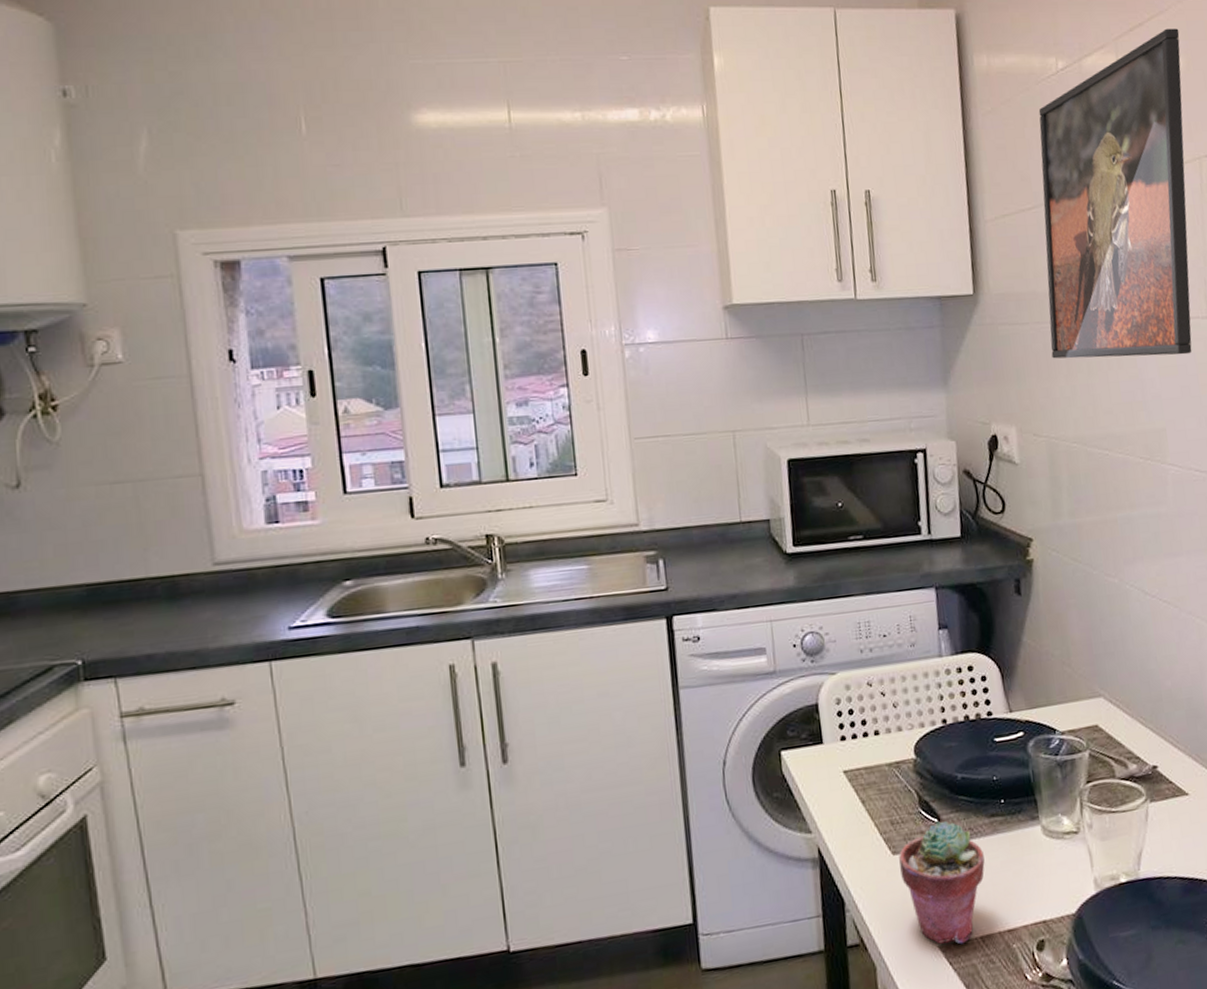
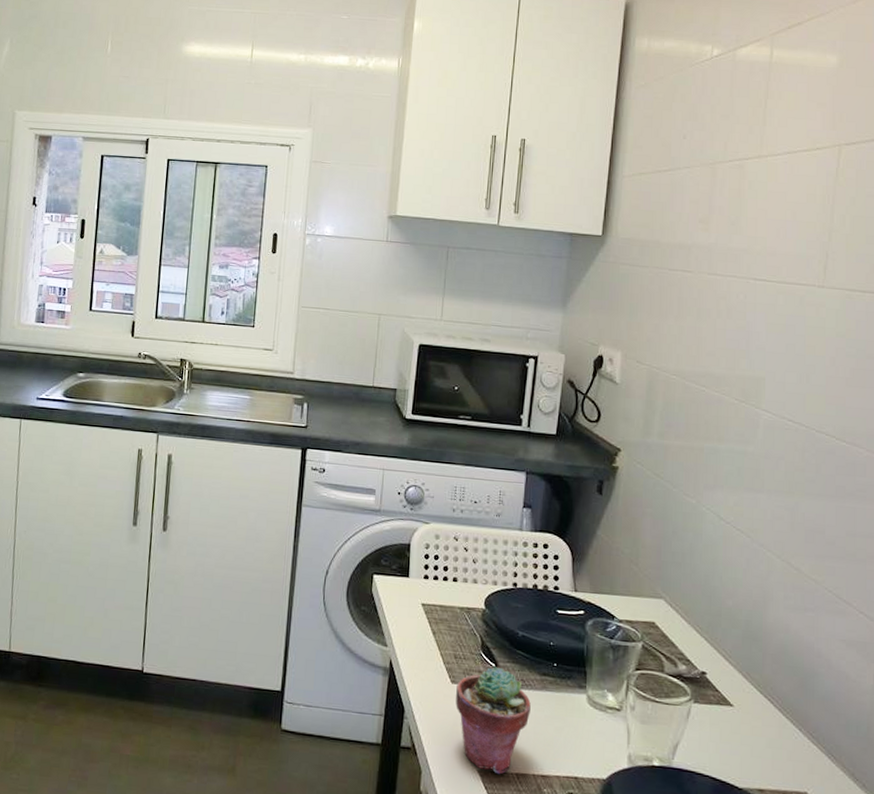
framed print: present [1038,28,1192,359] -> none [665,29,837,317]

